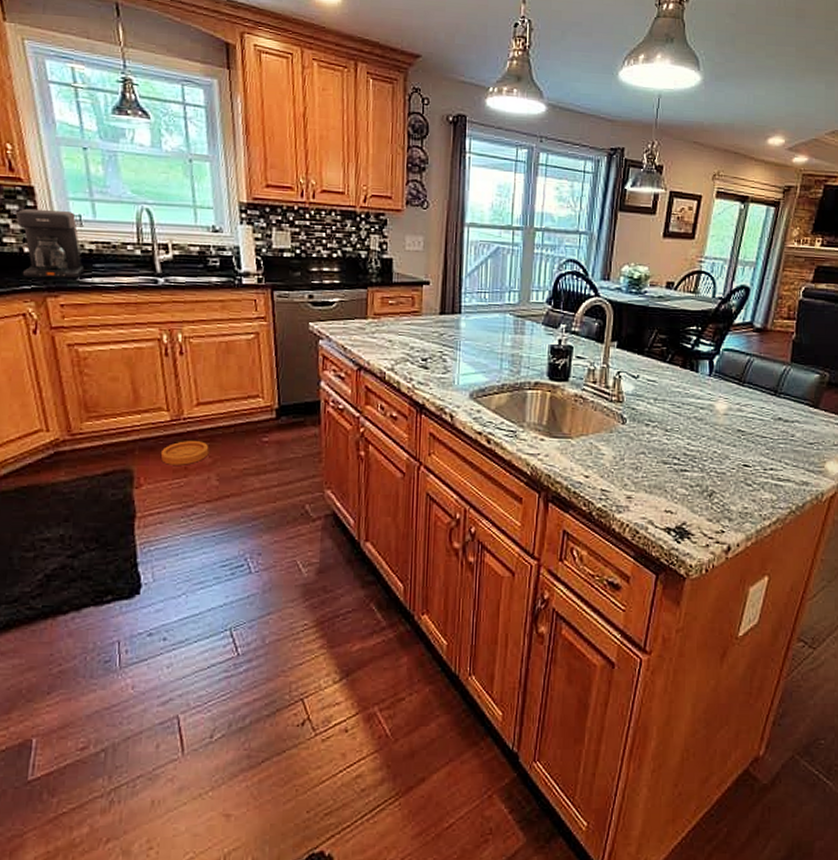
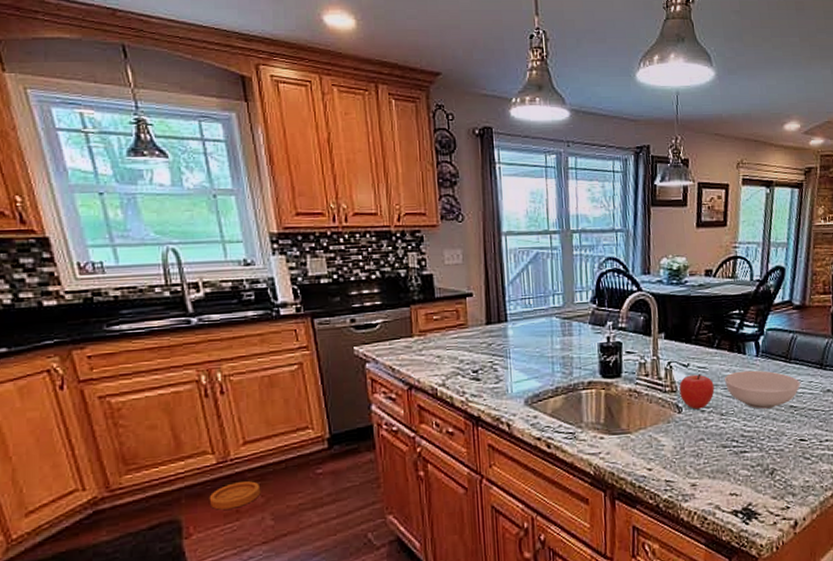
coffee maker: present [16,208,85,279] -> none [32,259,111,333]
fruit: none [626,387,662,422] -> present [679,374,715,410]
bowl: none [672,388,751,430] -> present [724,370,800,409]

